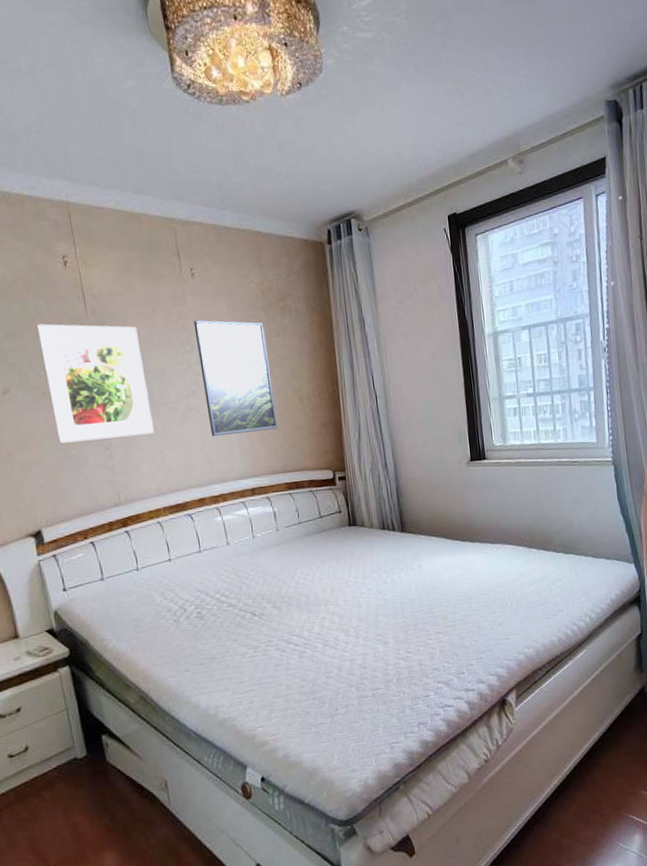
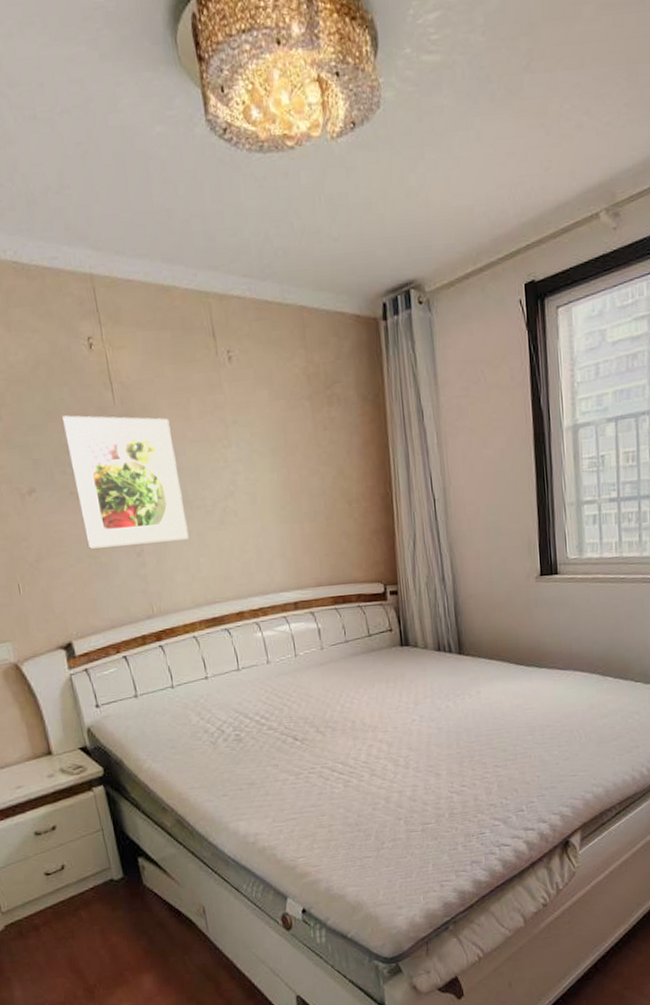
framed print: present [193,320,279,437] -> none [231,410,324,544]

